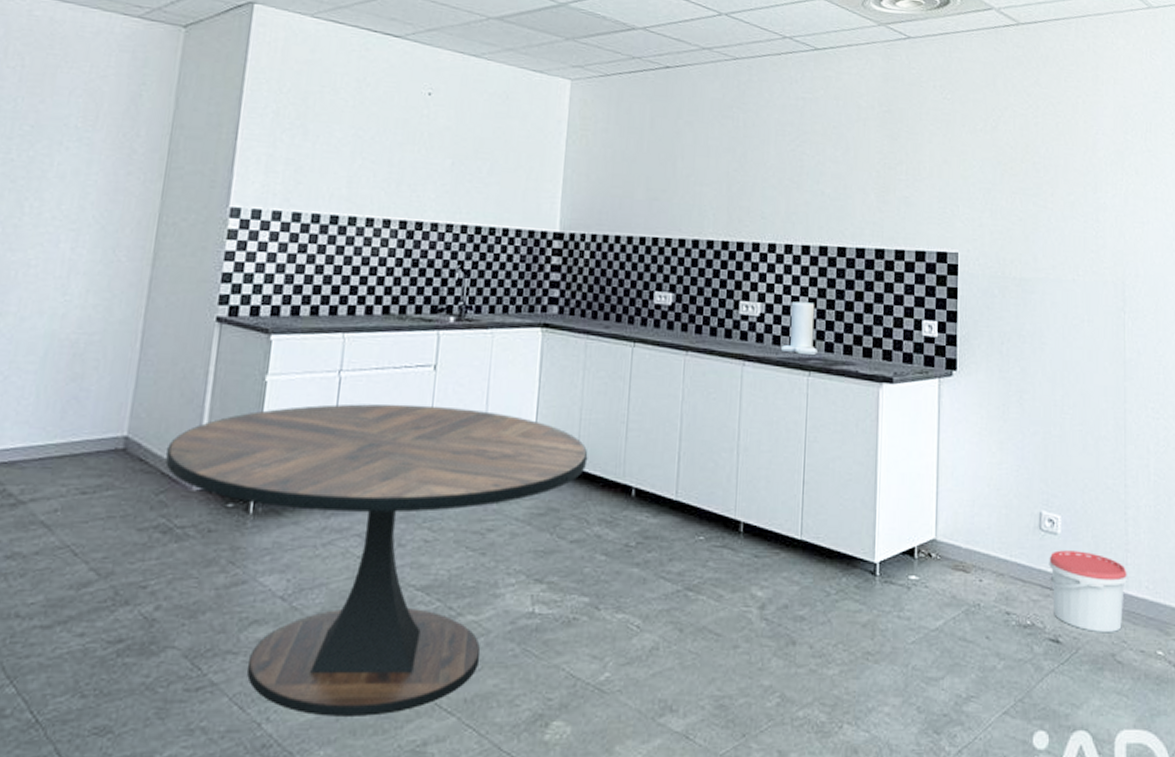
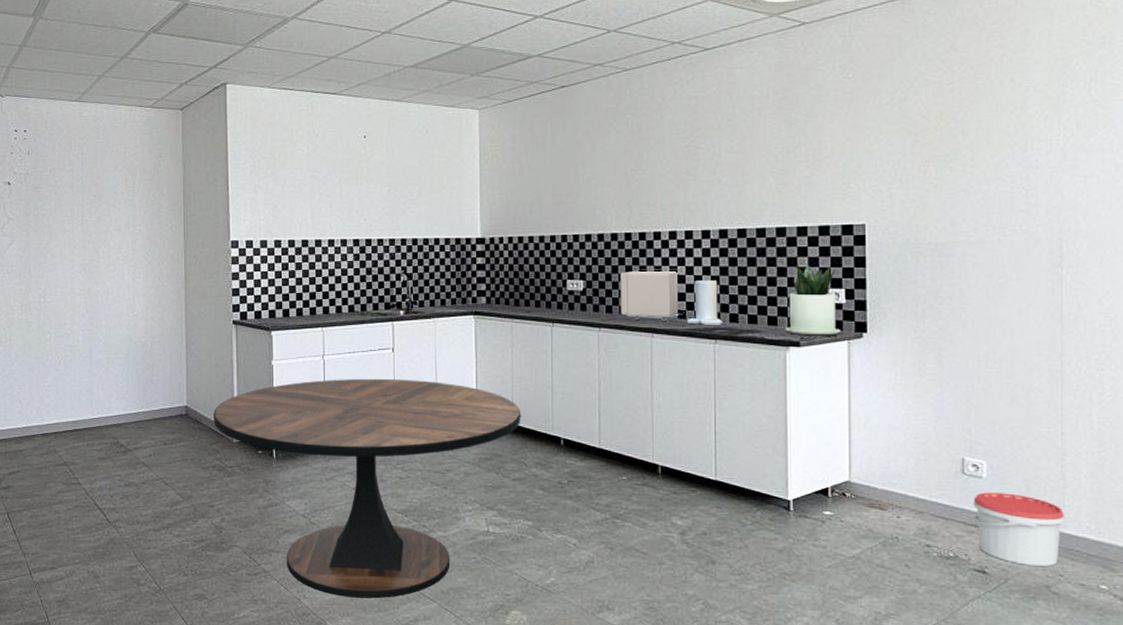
microwave: none [711,284,779,348] -> present [620,269,685,322]
planter: none [879,290,933,373] -> present [785,264,841,336]

